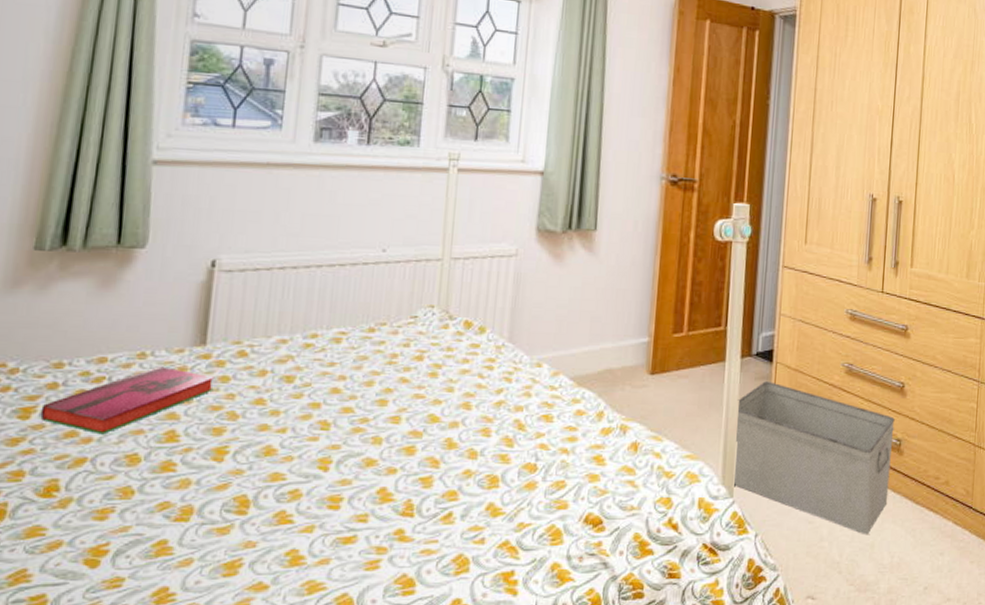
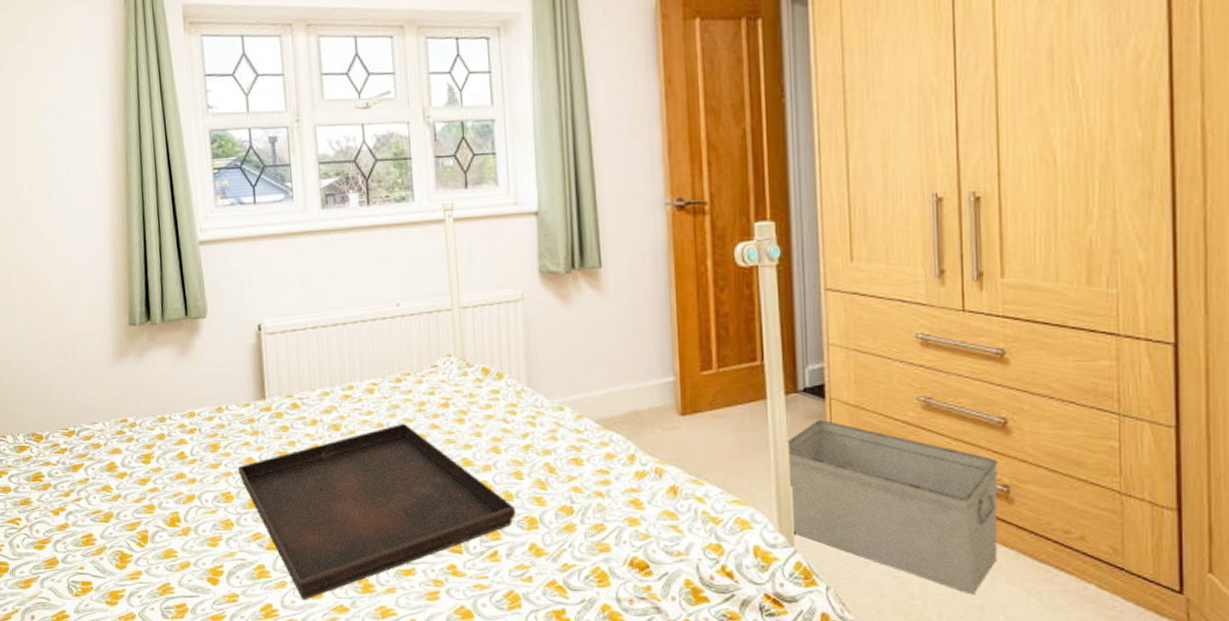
hardback book: present [40,366,215,435] -> none [156,419,278,476]
serving tray: none [153,376,477,579] -> present [238,423,515,600]

